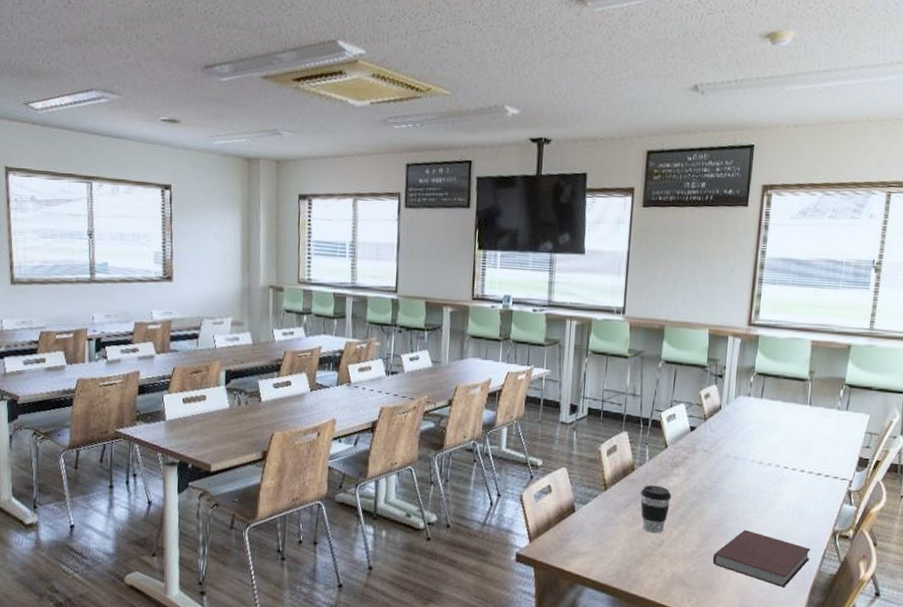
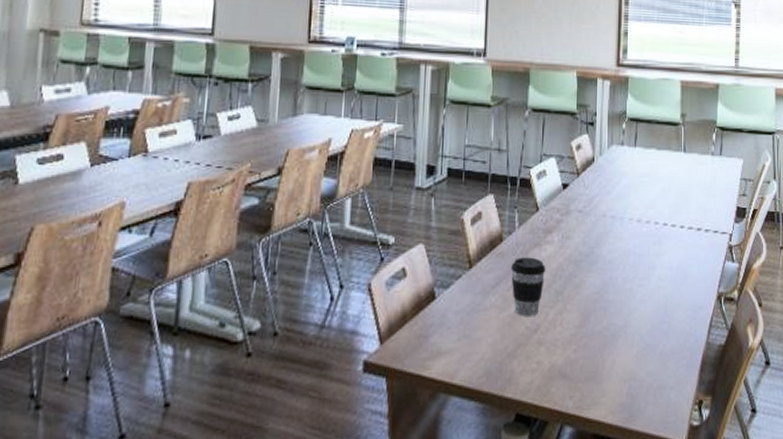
notebook: present [712,529,812,588] -> none [594,301,698,368]

